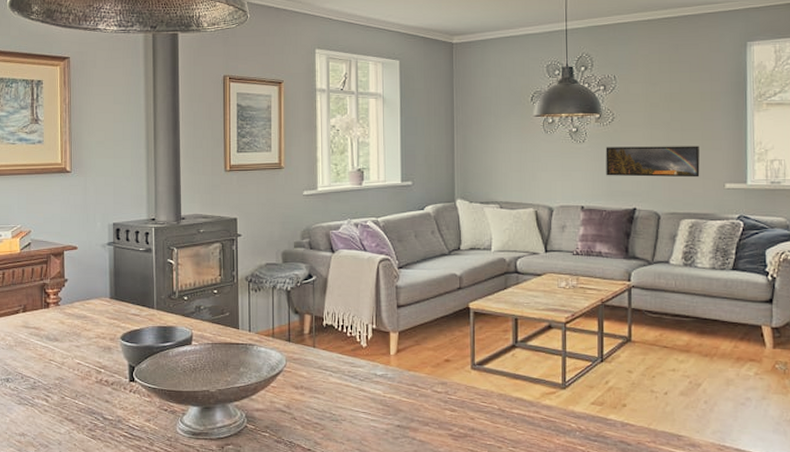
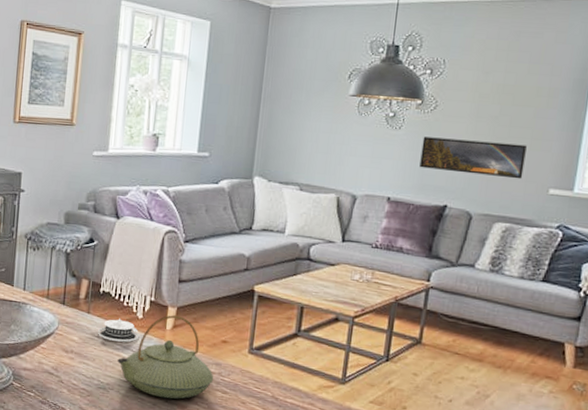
architectural model: none [325,348,365,372] -> present [98,317,139,342]
teapot: none [347,340,442,424] -> present [117,315,214,399]

